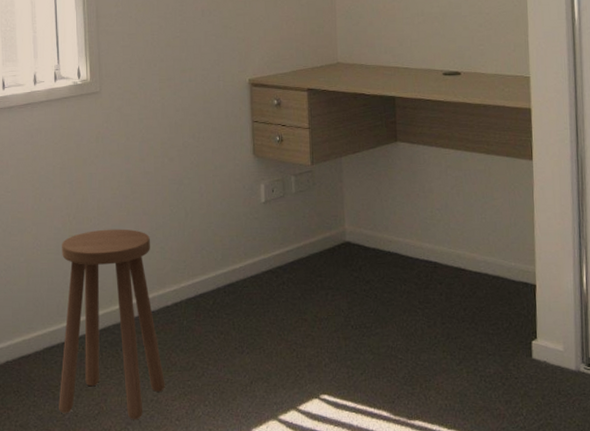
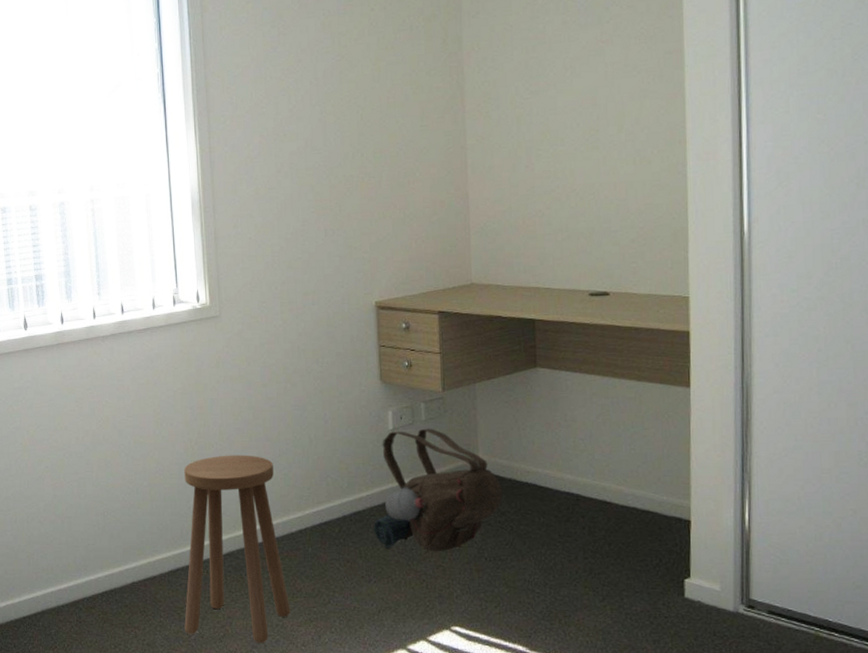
backpack: none [246,200,368,321] -> present [374,428,503,551]

